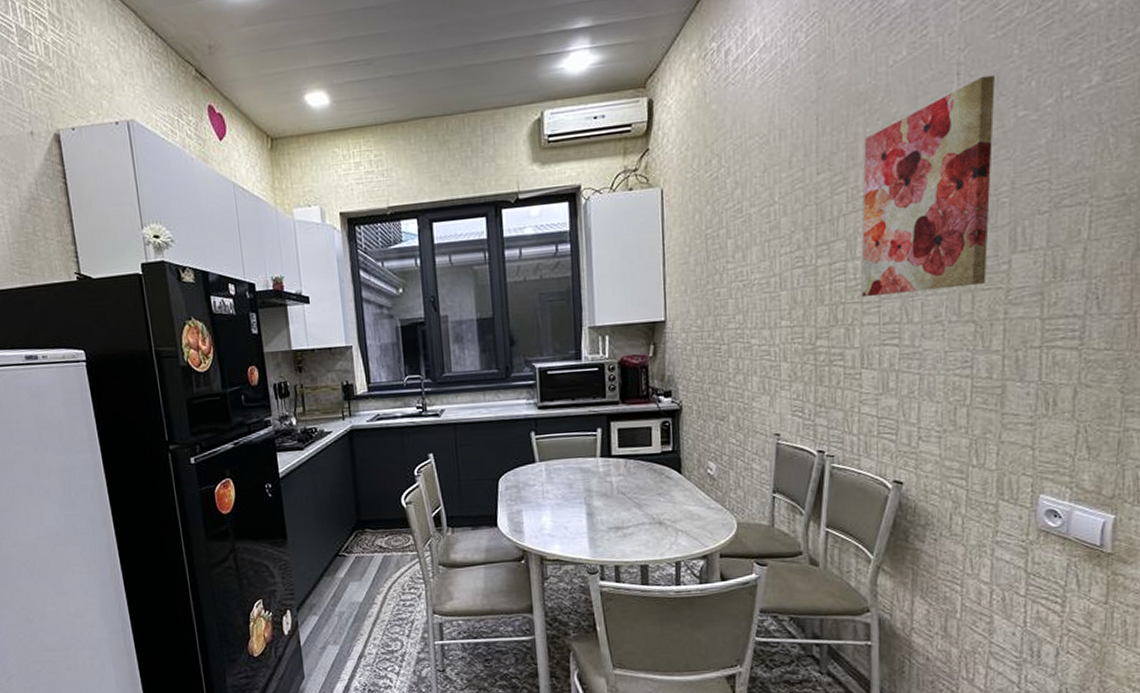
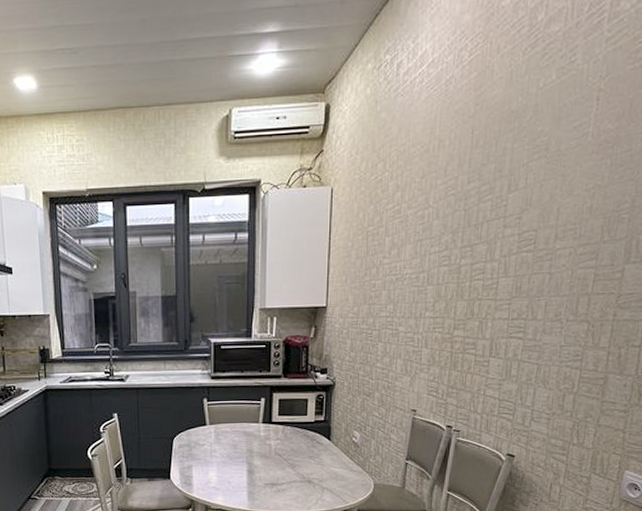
wall art: present [861,74,995,298] -> none [496,102,629,295]

